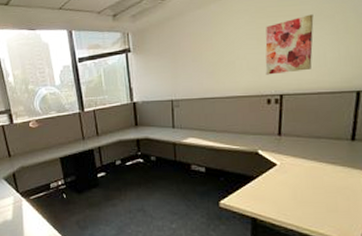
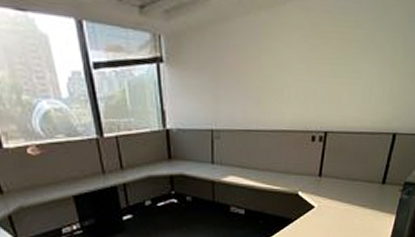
wall art: present [265,14,314,75] -> none [313,41,366,108]

